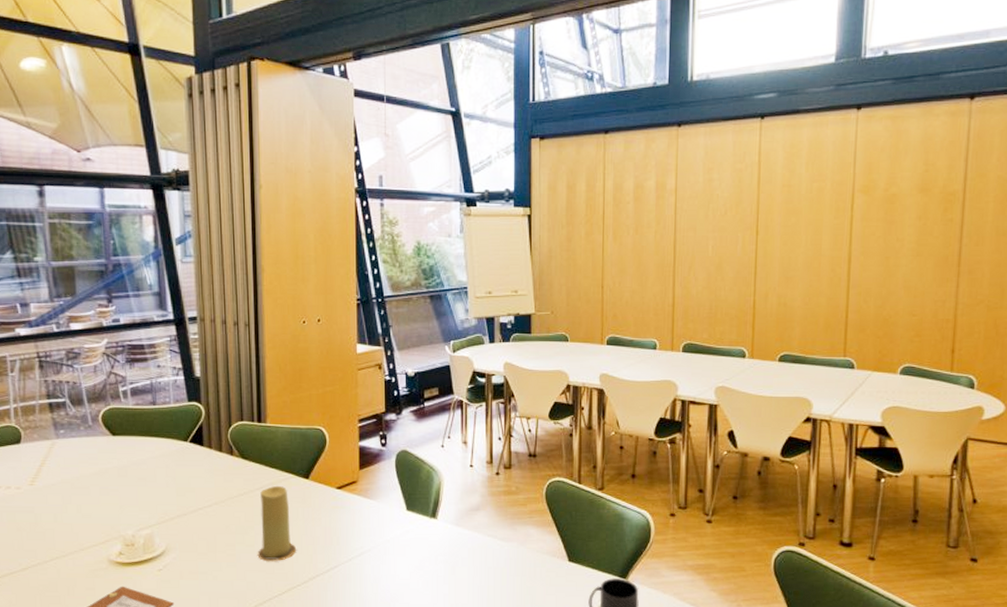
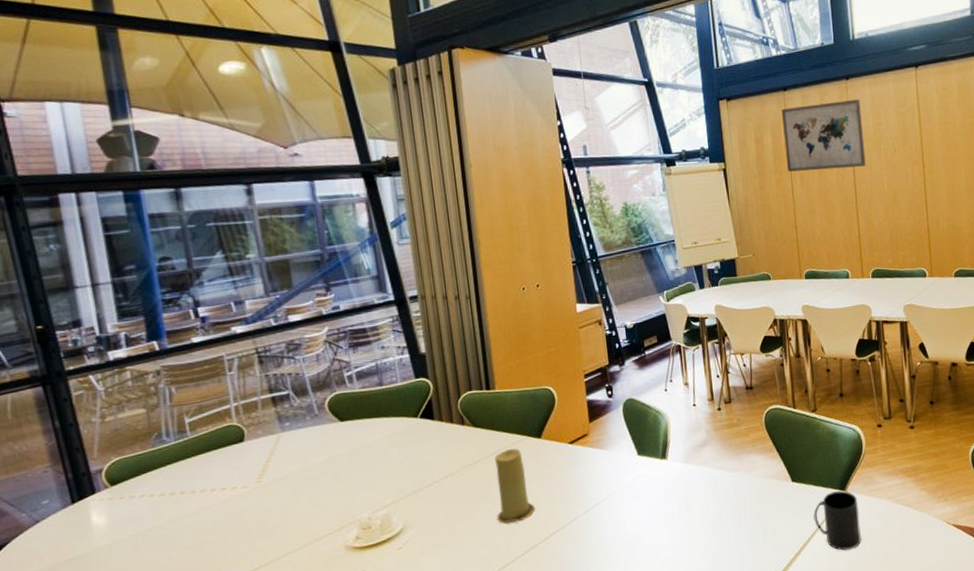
wall art: none [599,150,692,226] -> present [782,99,866,172]

